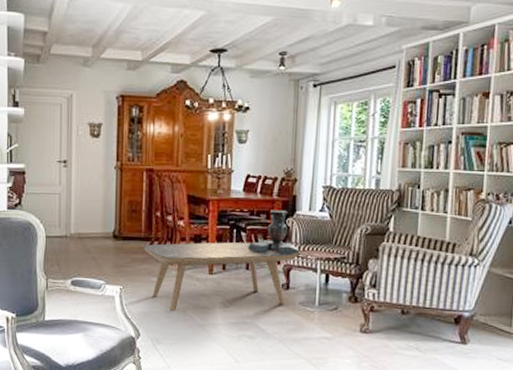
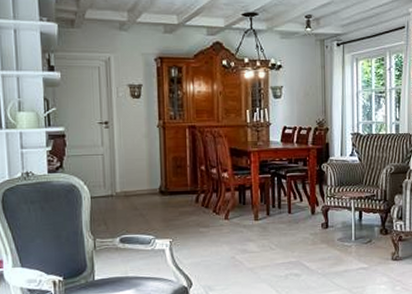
coffee table: present [144,242,297,311] -> none [191,188,333,258]
decorative urn: present [248,209,300,254] -> none [289,157,335,197]

